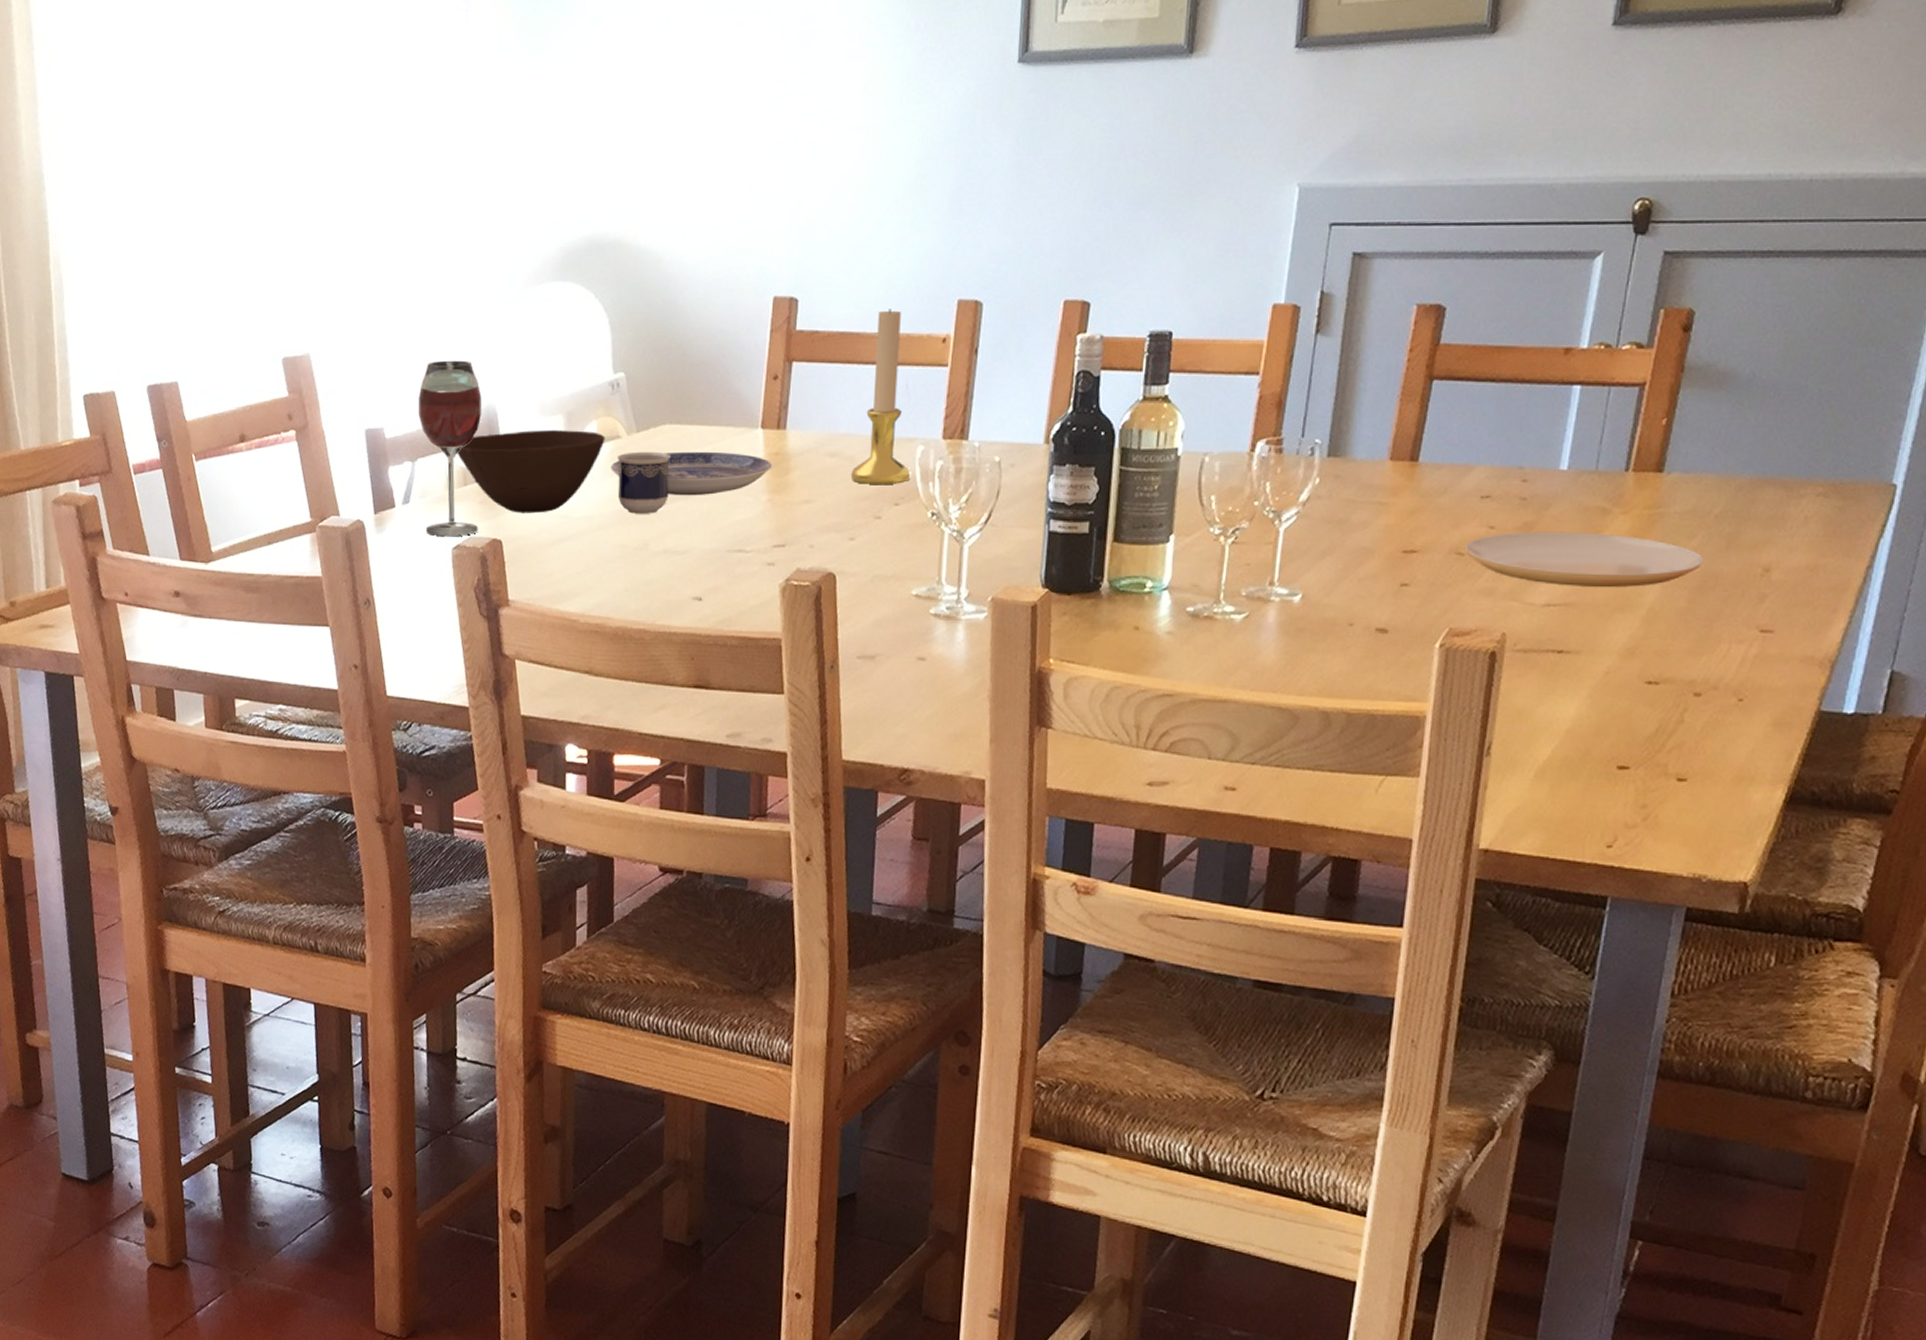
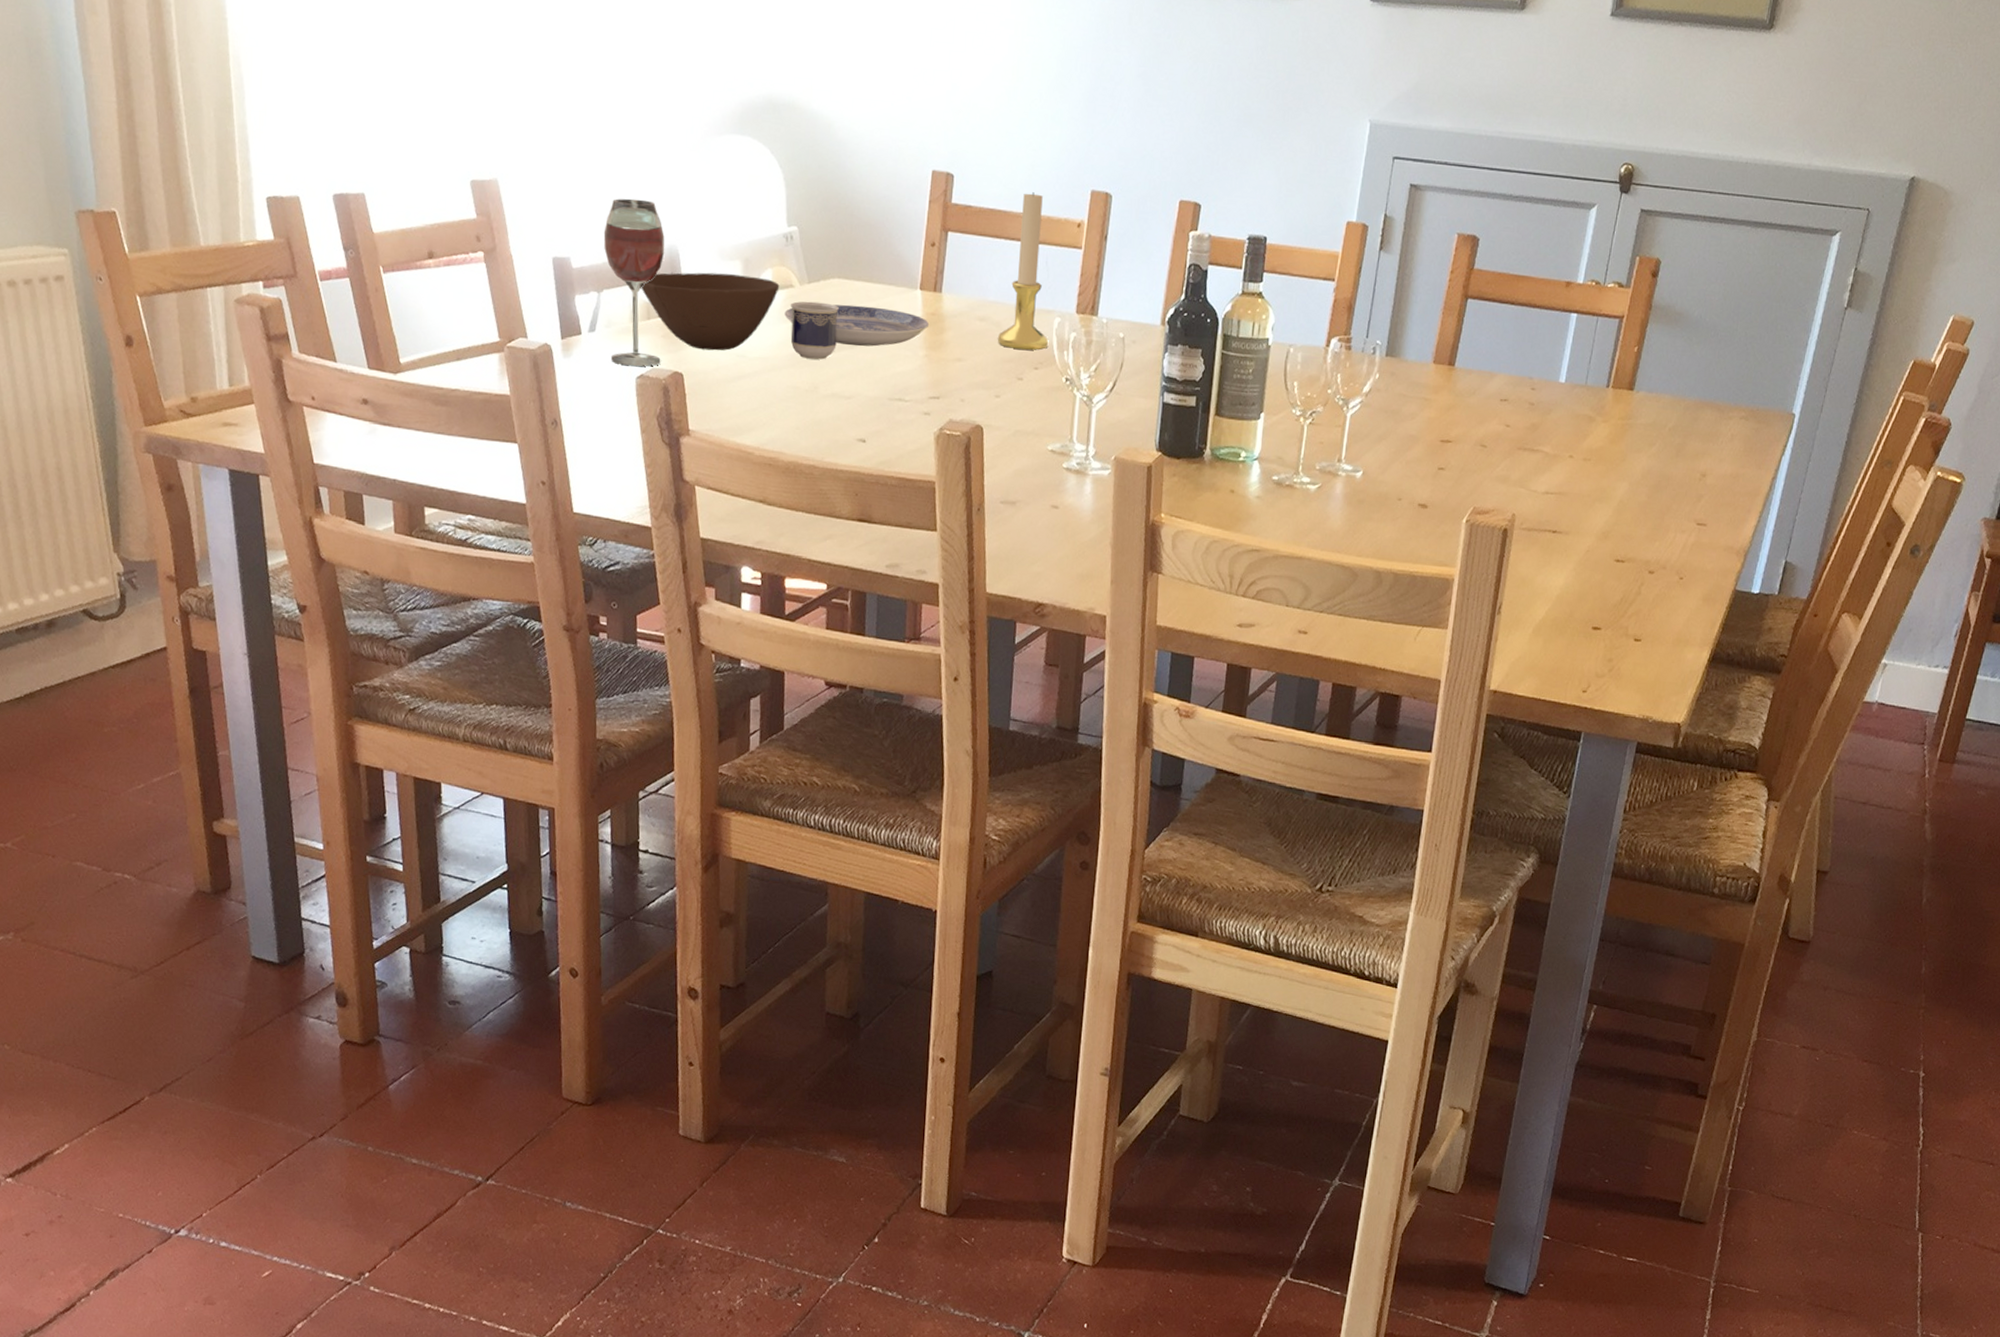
plate: present [1466,531,1705,587] -> none [1488,431,1660,482]

